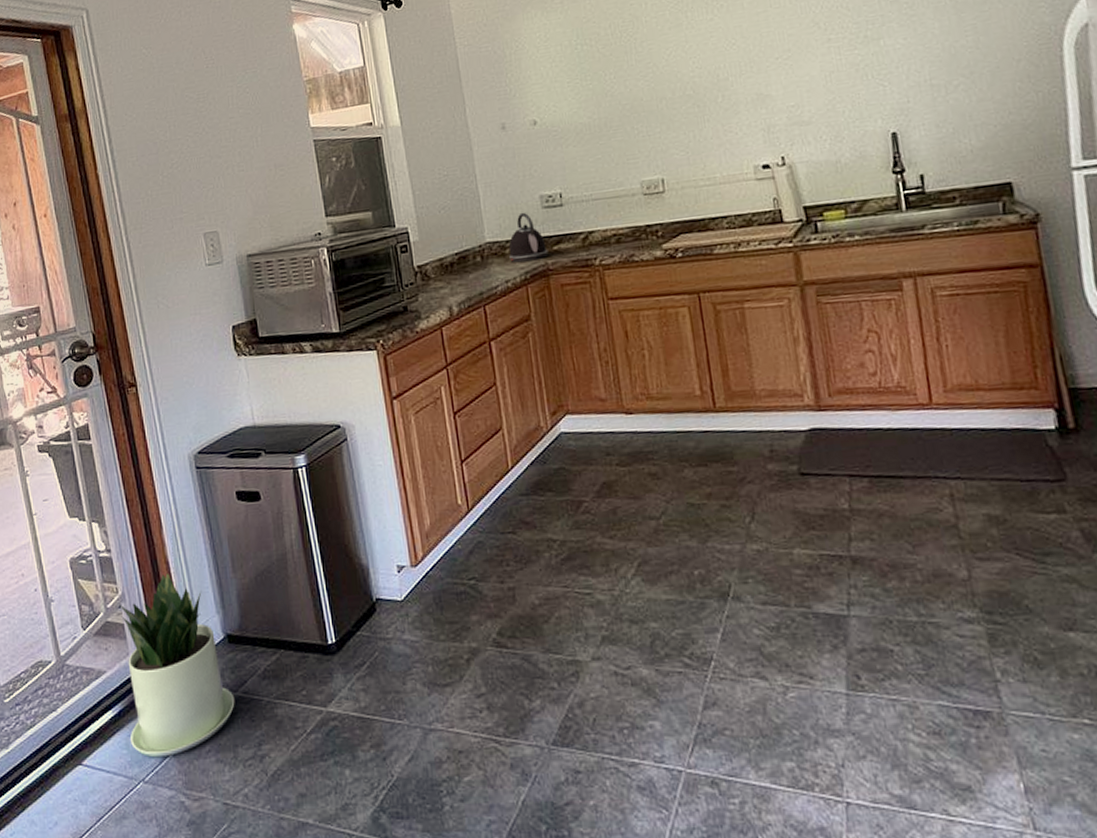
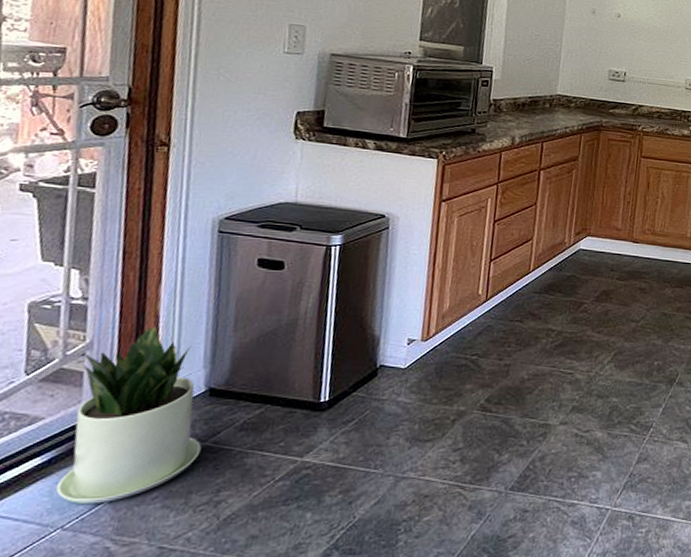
kettle: present [509,212,549,263] -> none [573,78,605,117]

